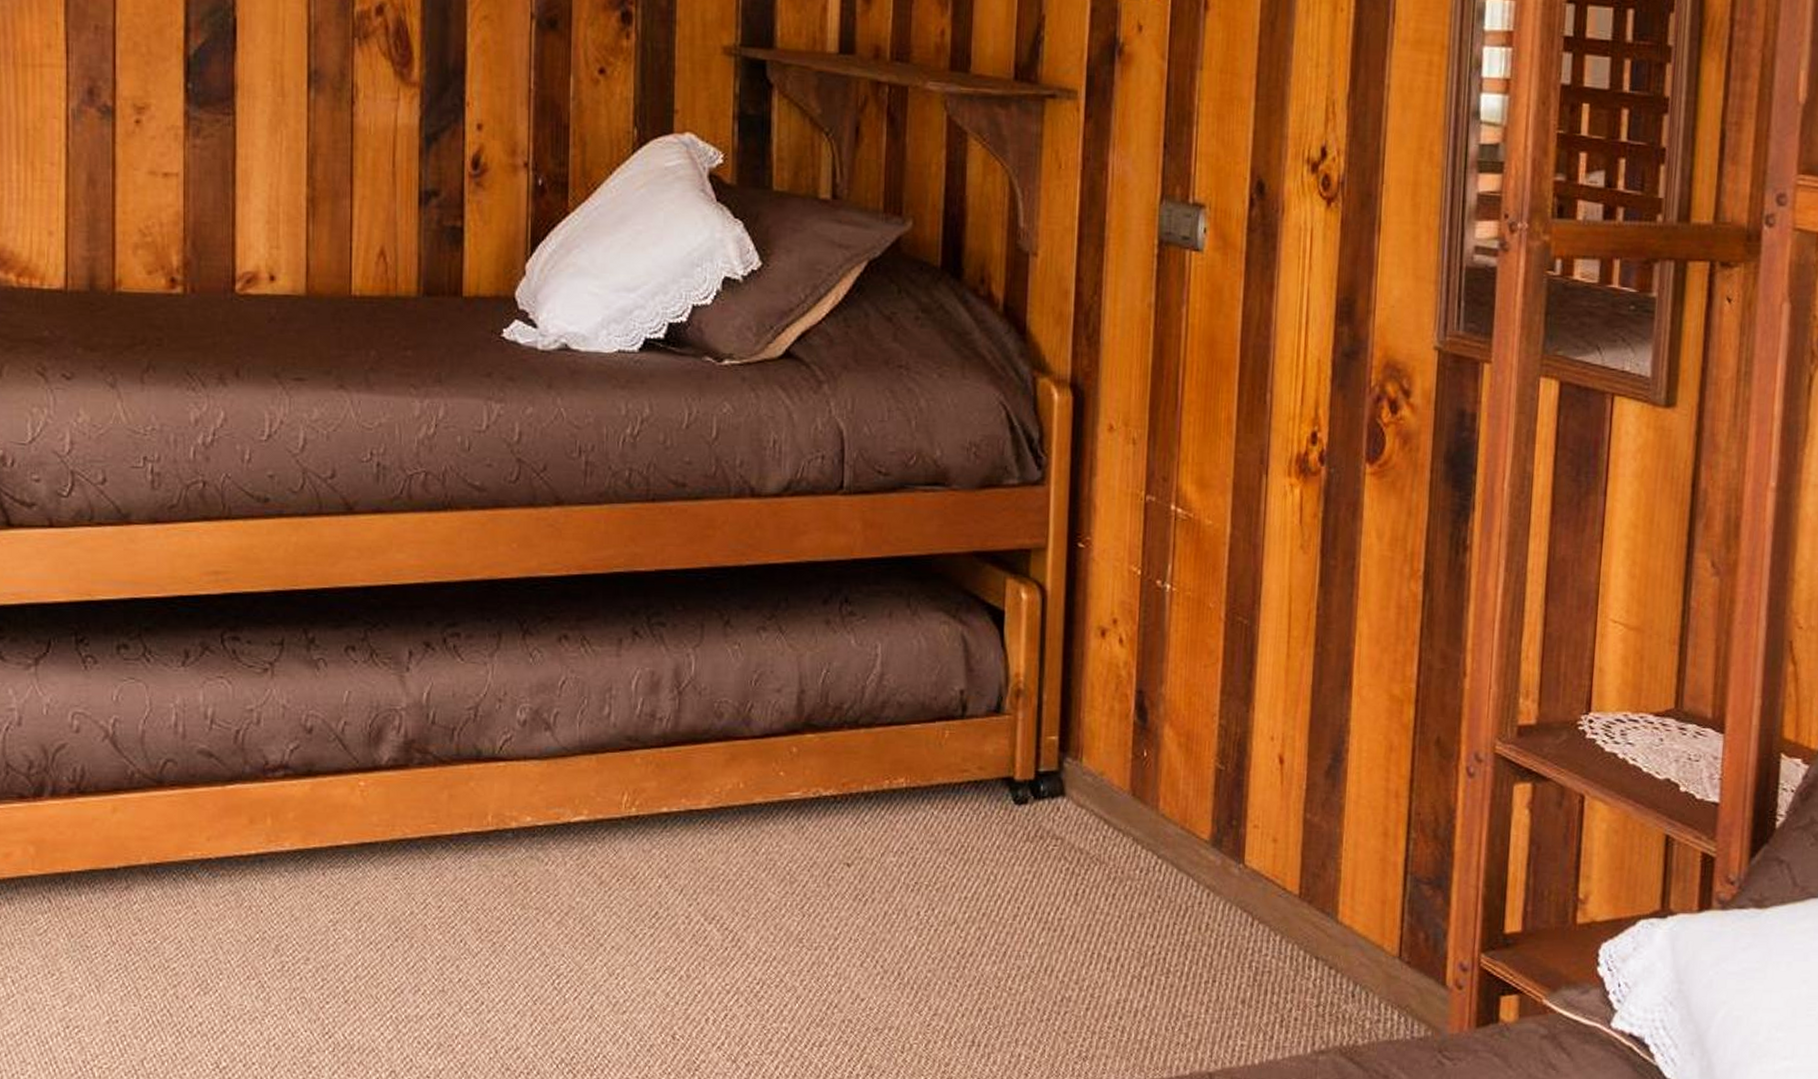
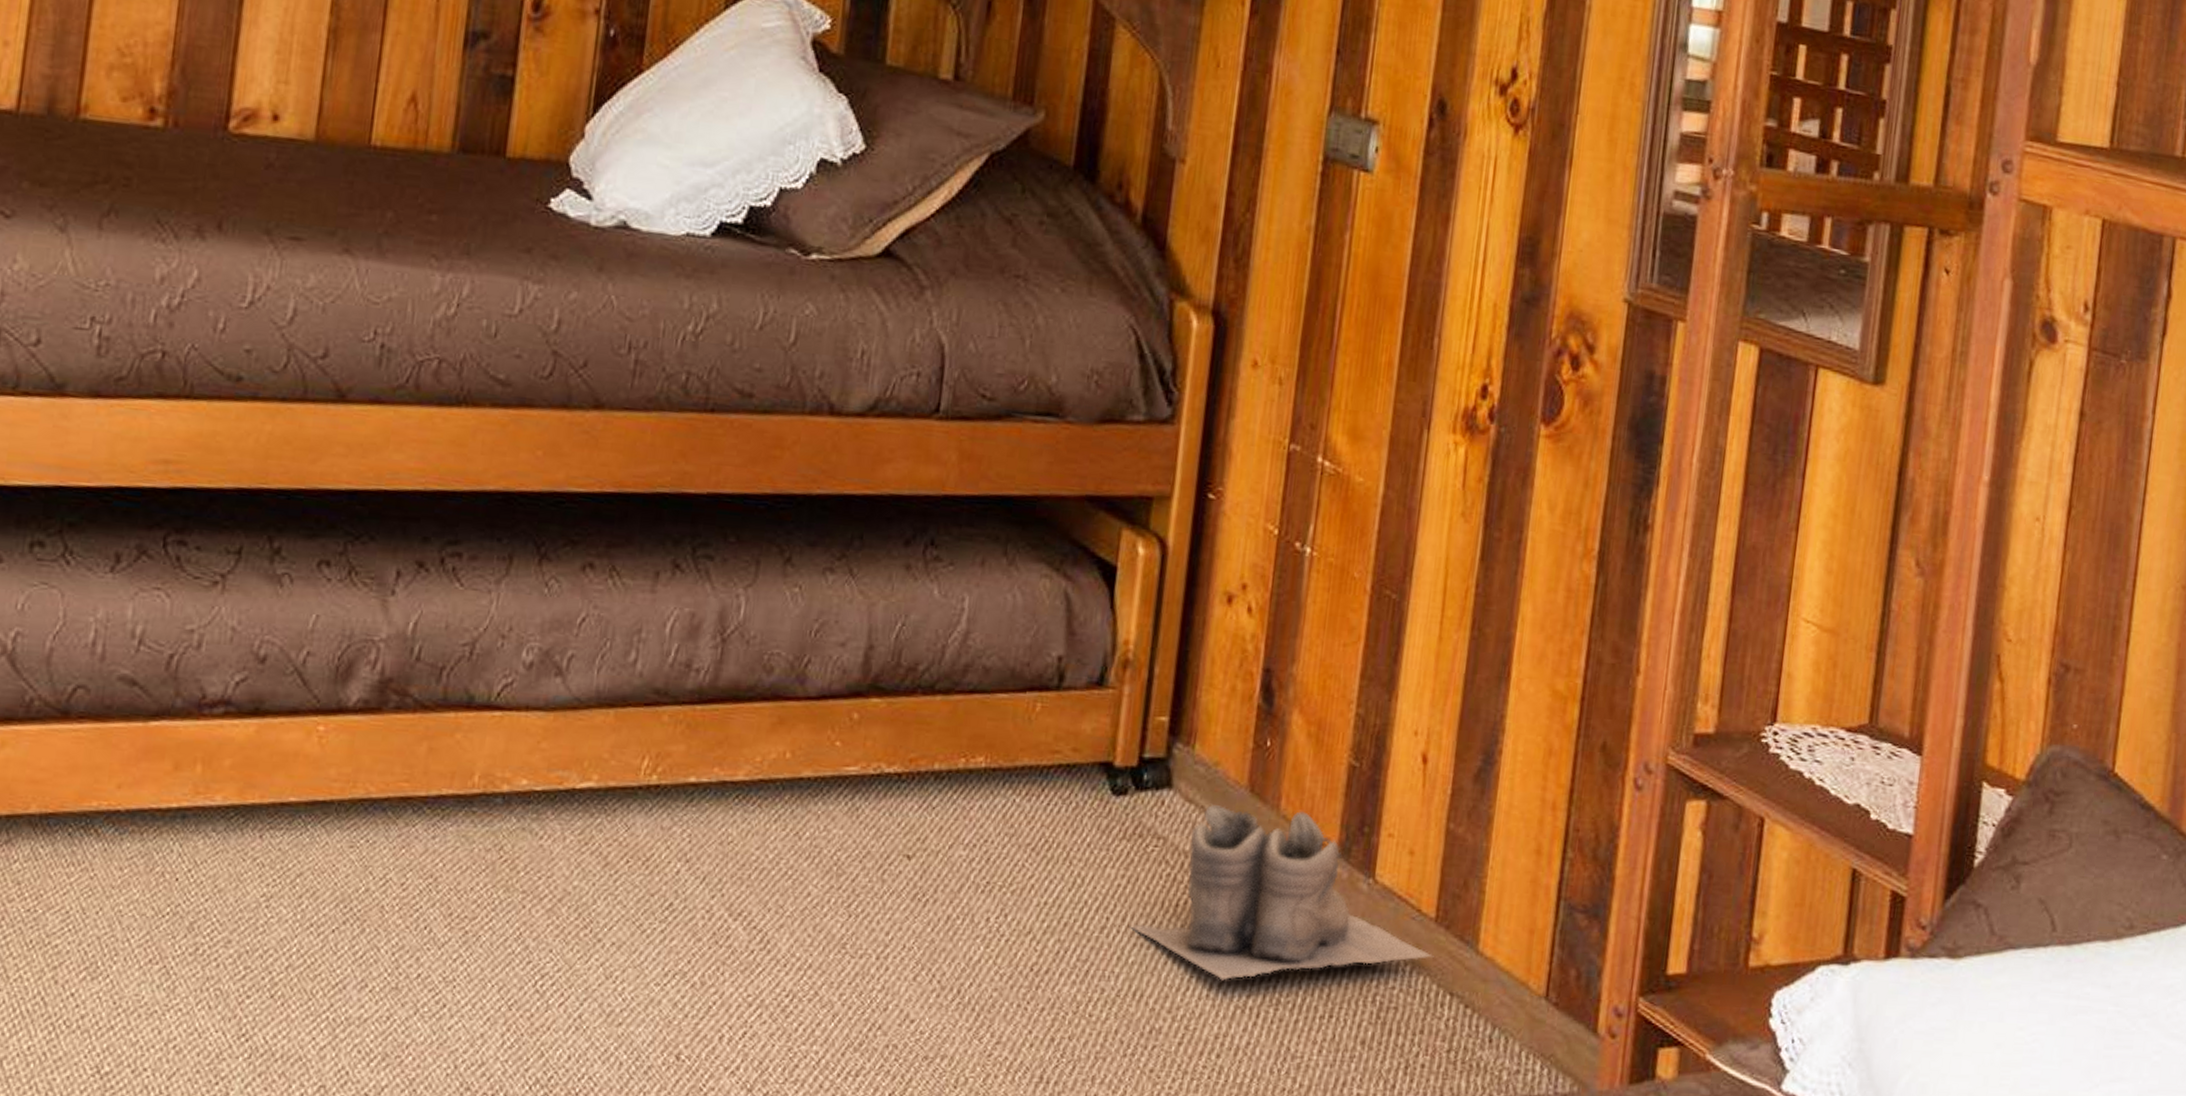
boots: none [1037,808,1300,955] -> present [1129,805,1434,981]

